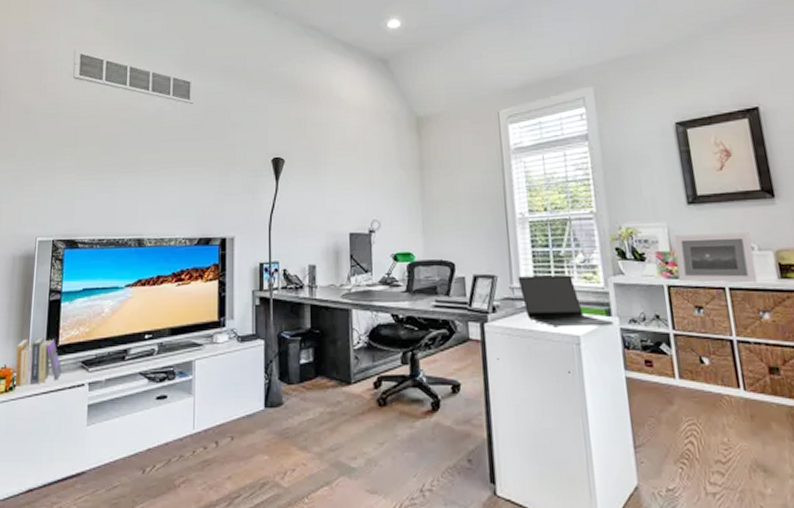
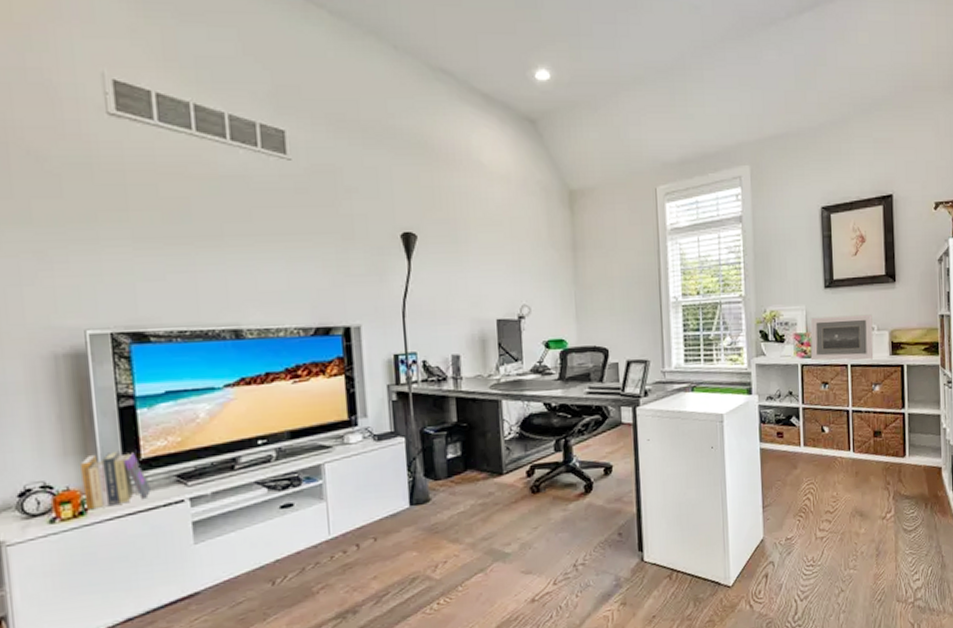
laptop: present [517,275,613,328] -> none [669,357,753,408]

